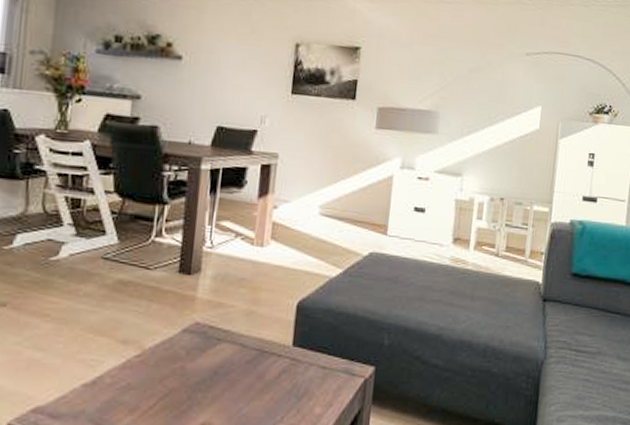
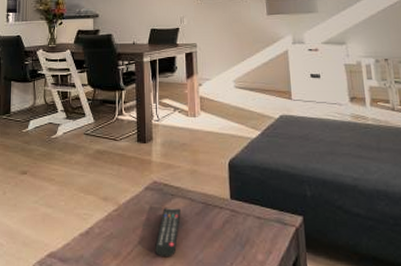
remote control: none [187,354,227,412] -> present [155,208,181,258]

